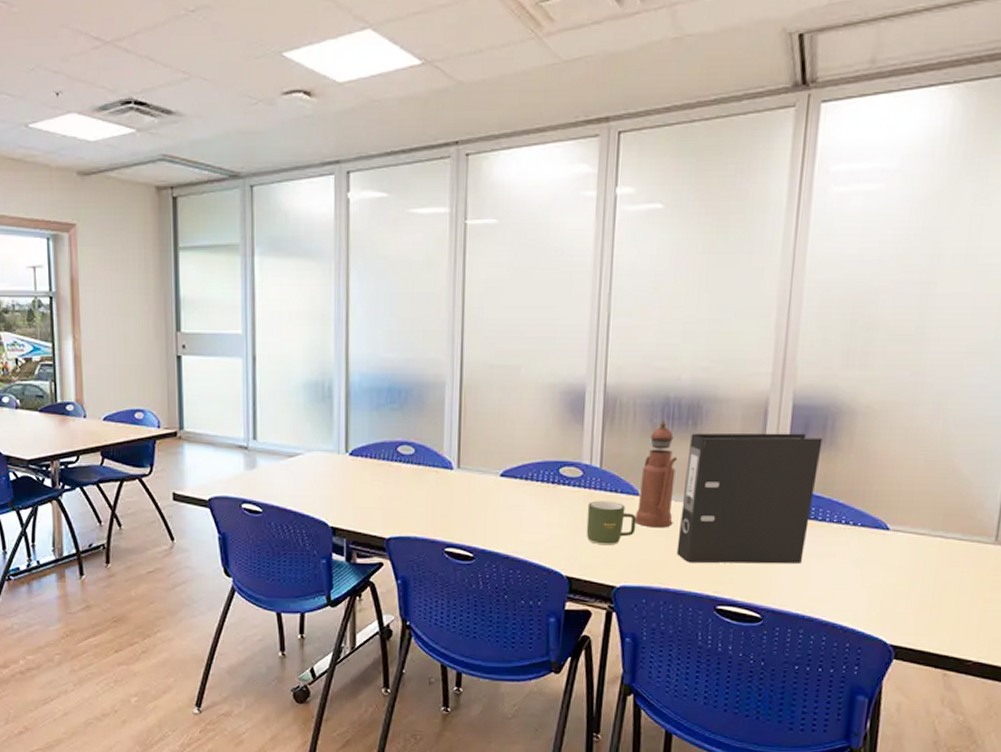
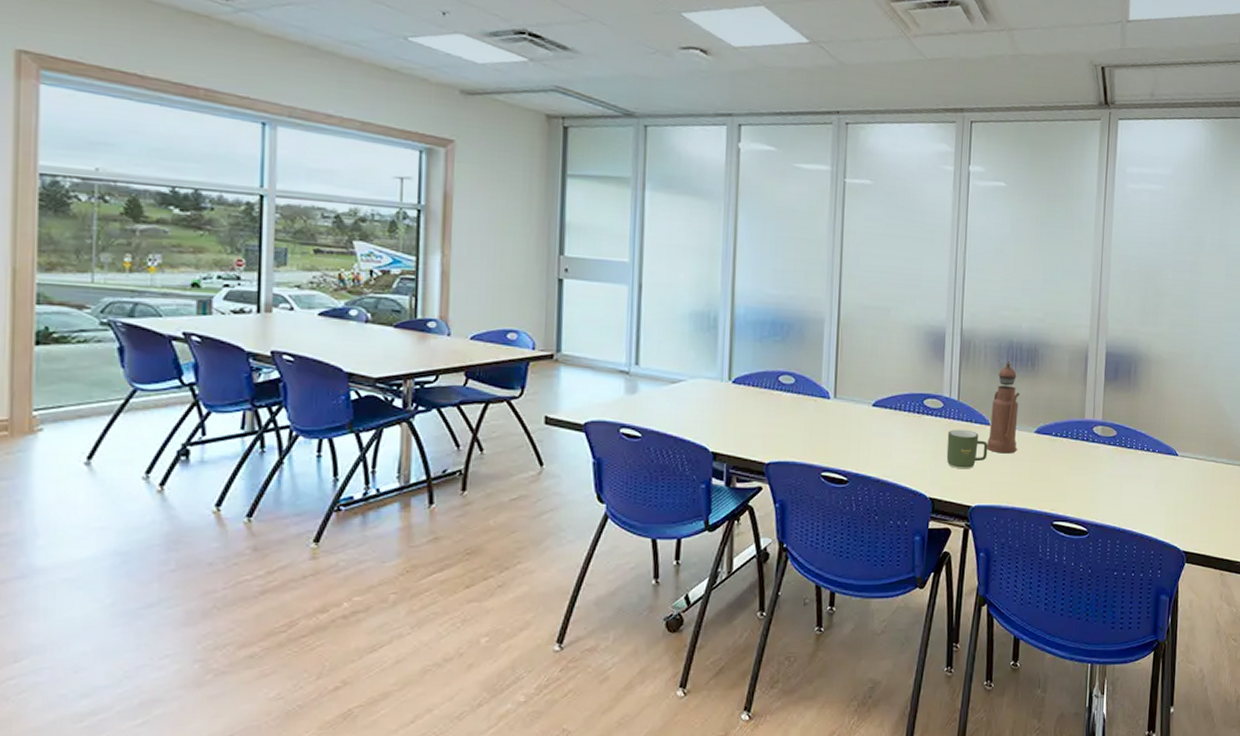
binder: present [676,433,823,564] -> none [1020,373,1128,485]

